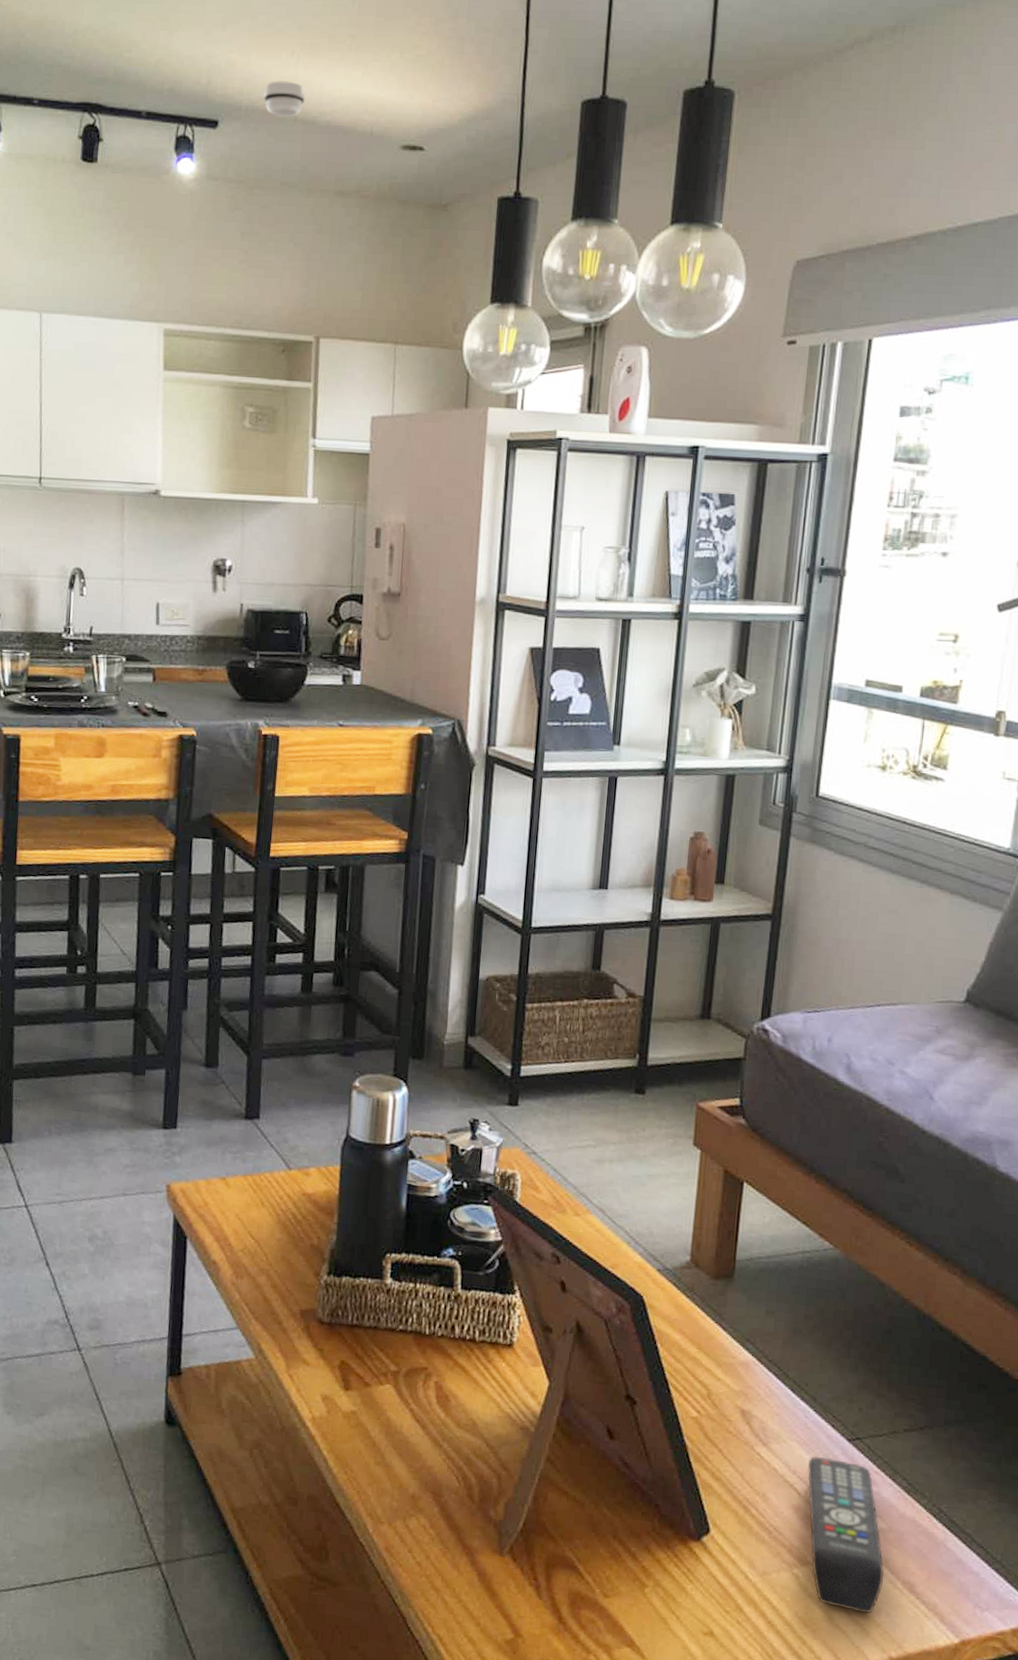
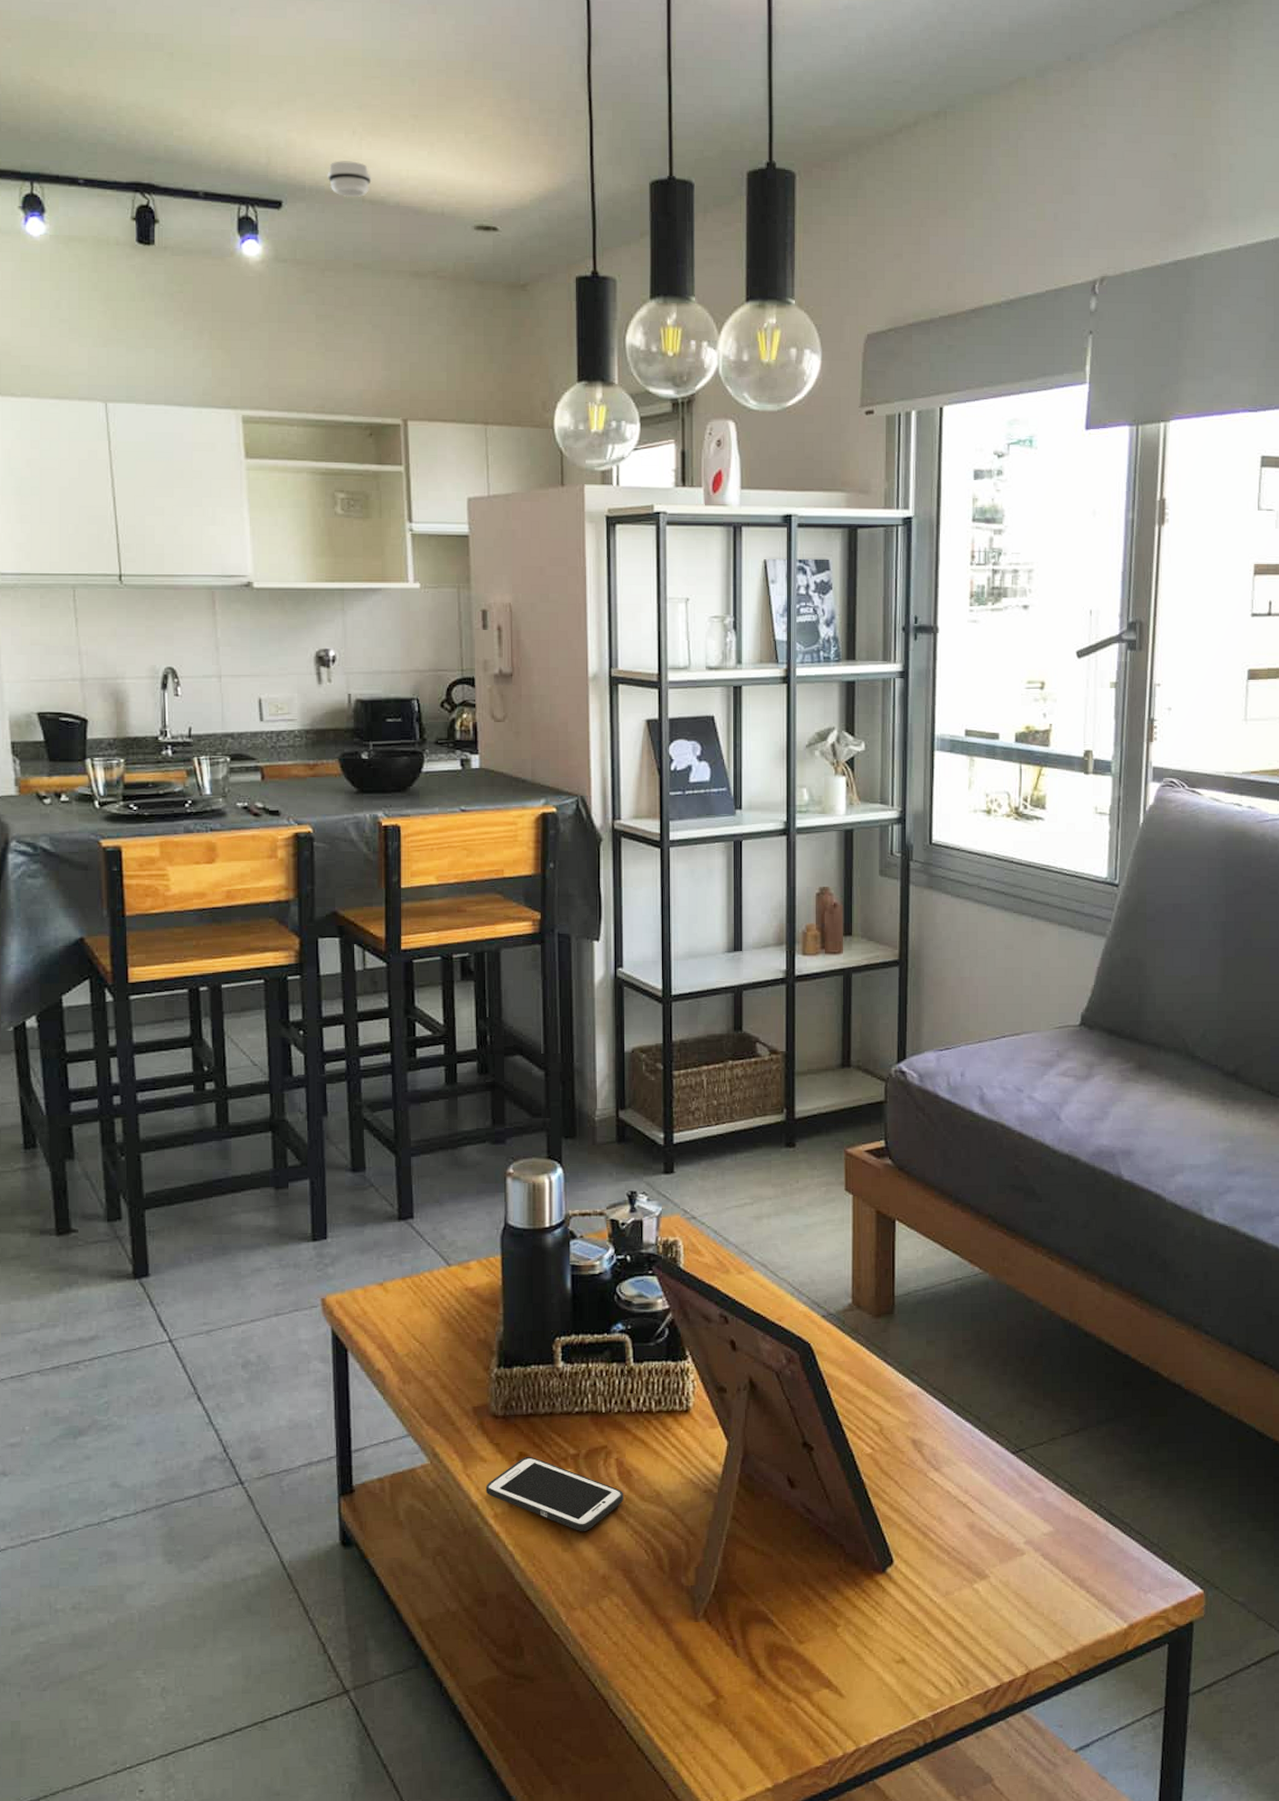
cell phone: none [305,1366,440,1449] -> present [485,1456,624,1532]
remote control: present [807,1455,885,1613] -> none [978,1472,1056,1615]

